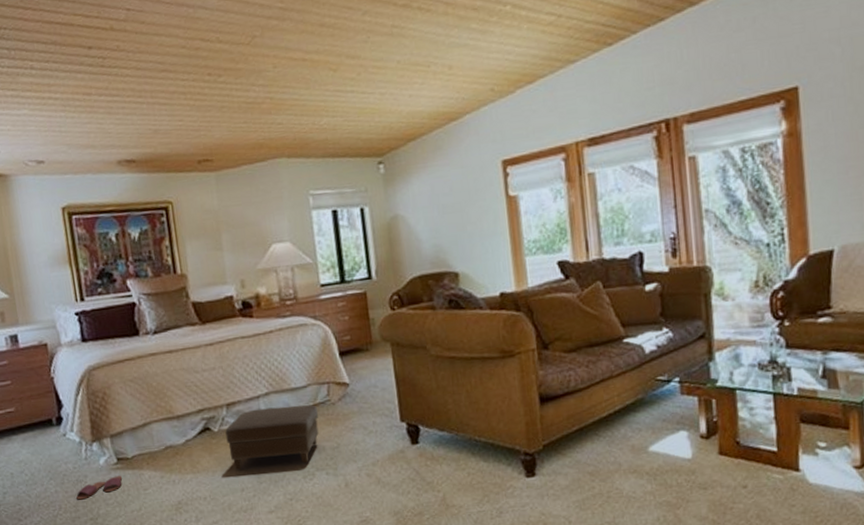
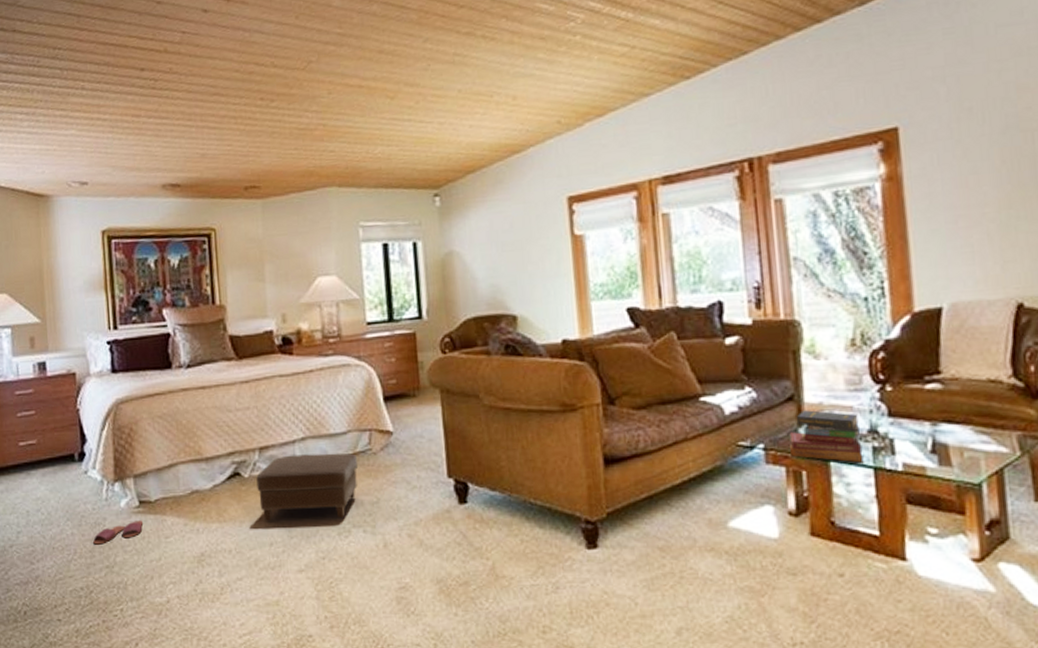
books: none [701,345,764,390] -> present [789,410,863,463]

